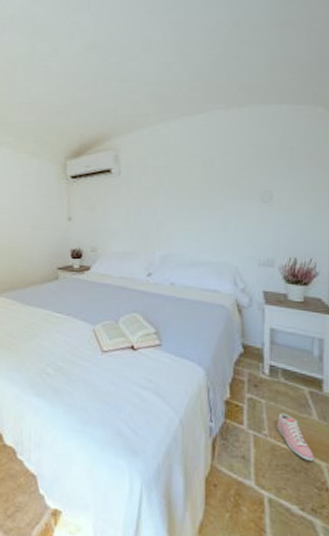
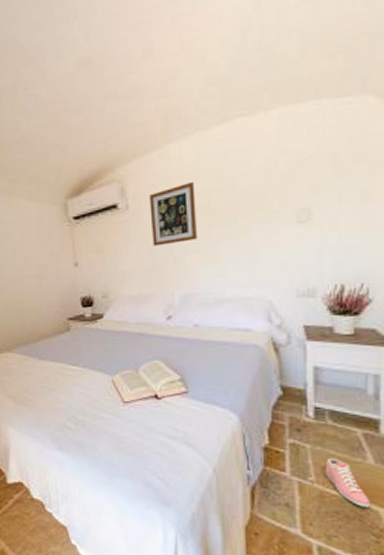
wall art: none [139,157,179,210] -> present [149,181,197,246]

